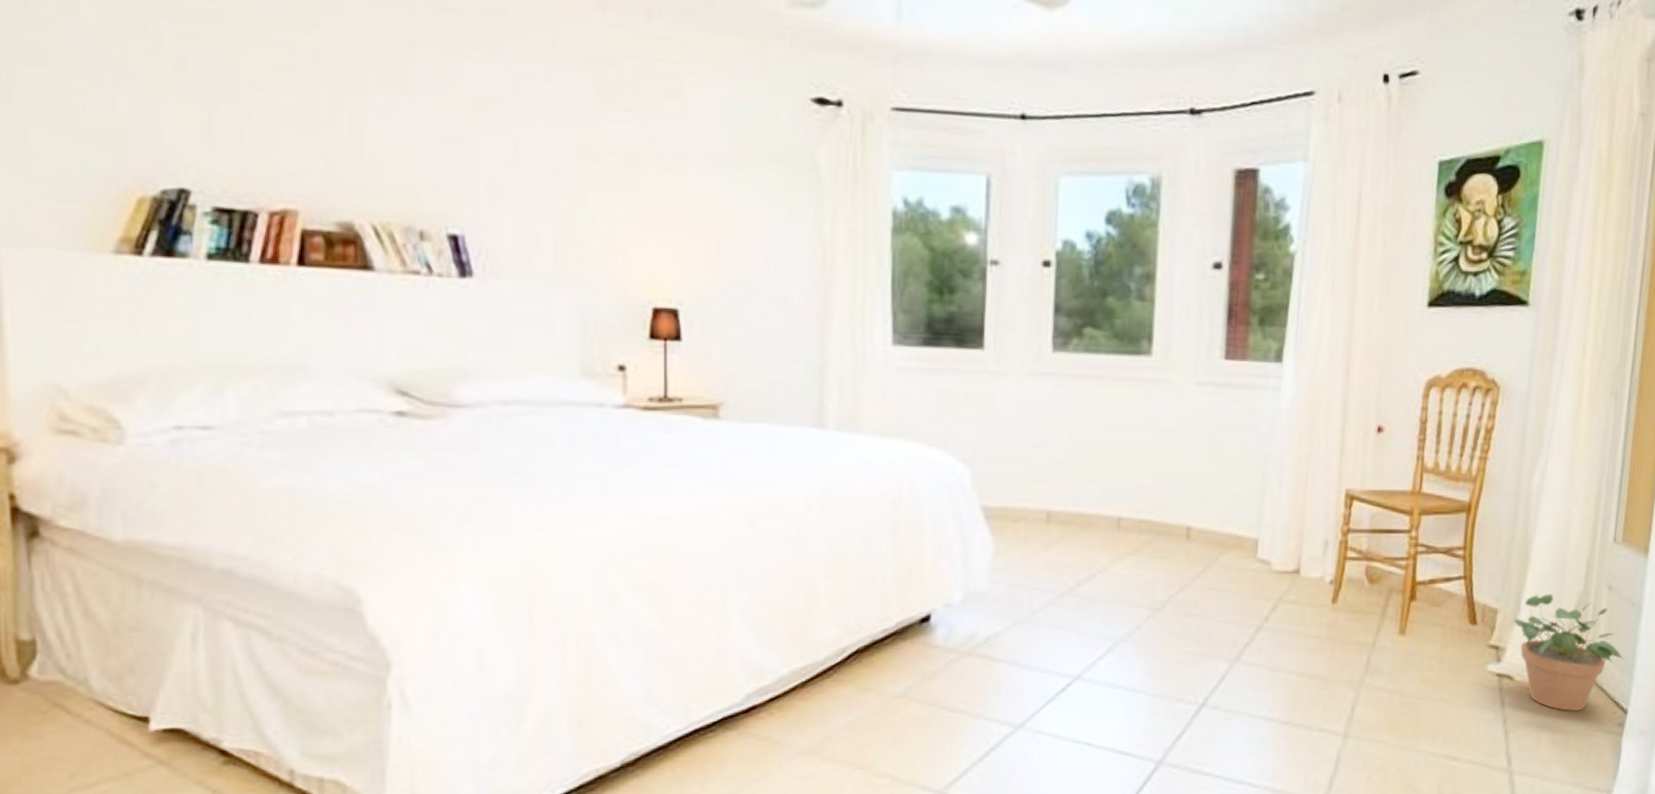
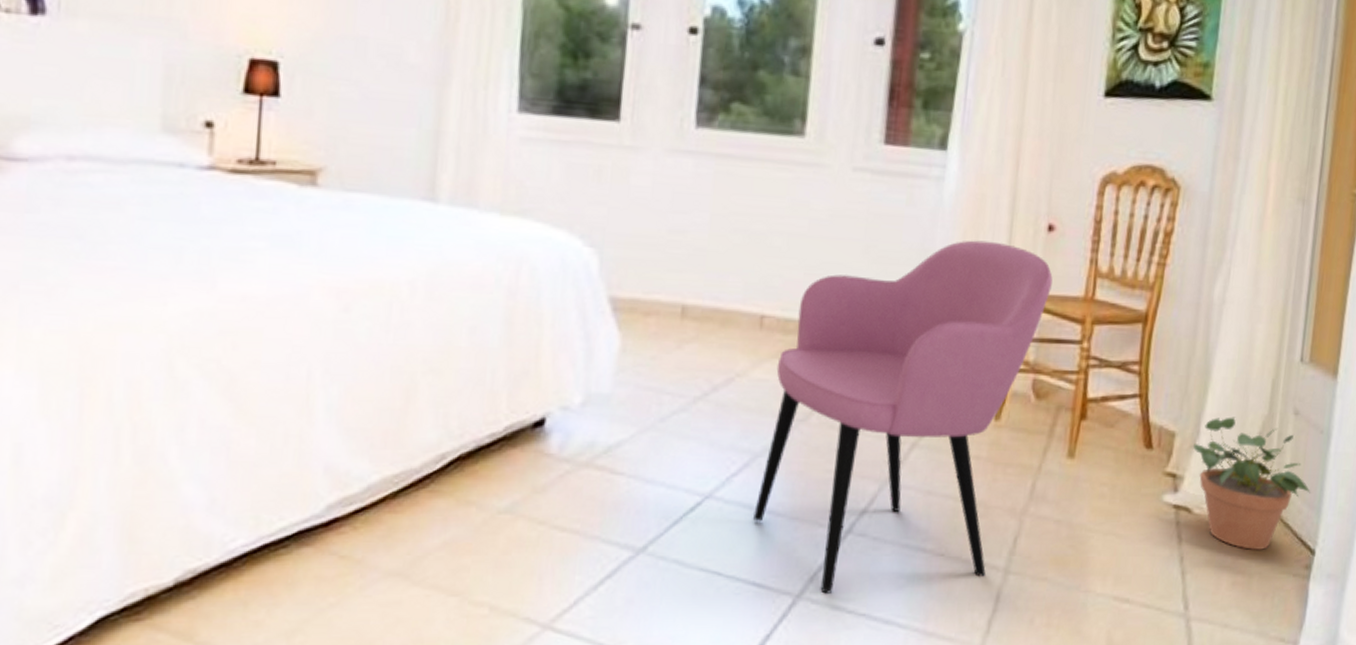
armchair: none [1118,443,1383,759] -> present [753,240,1053,594]

